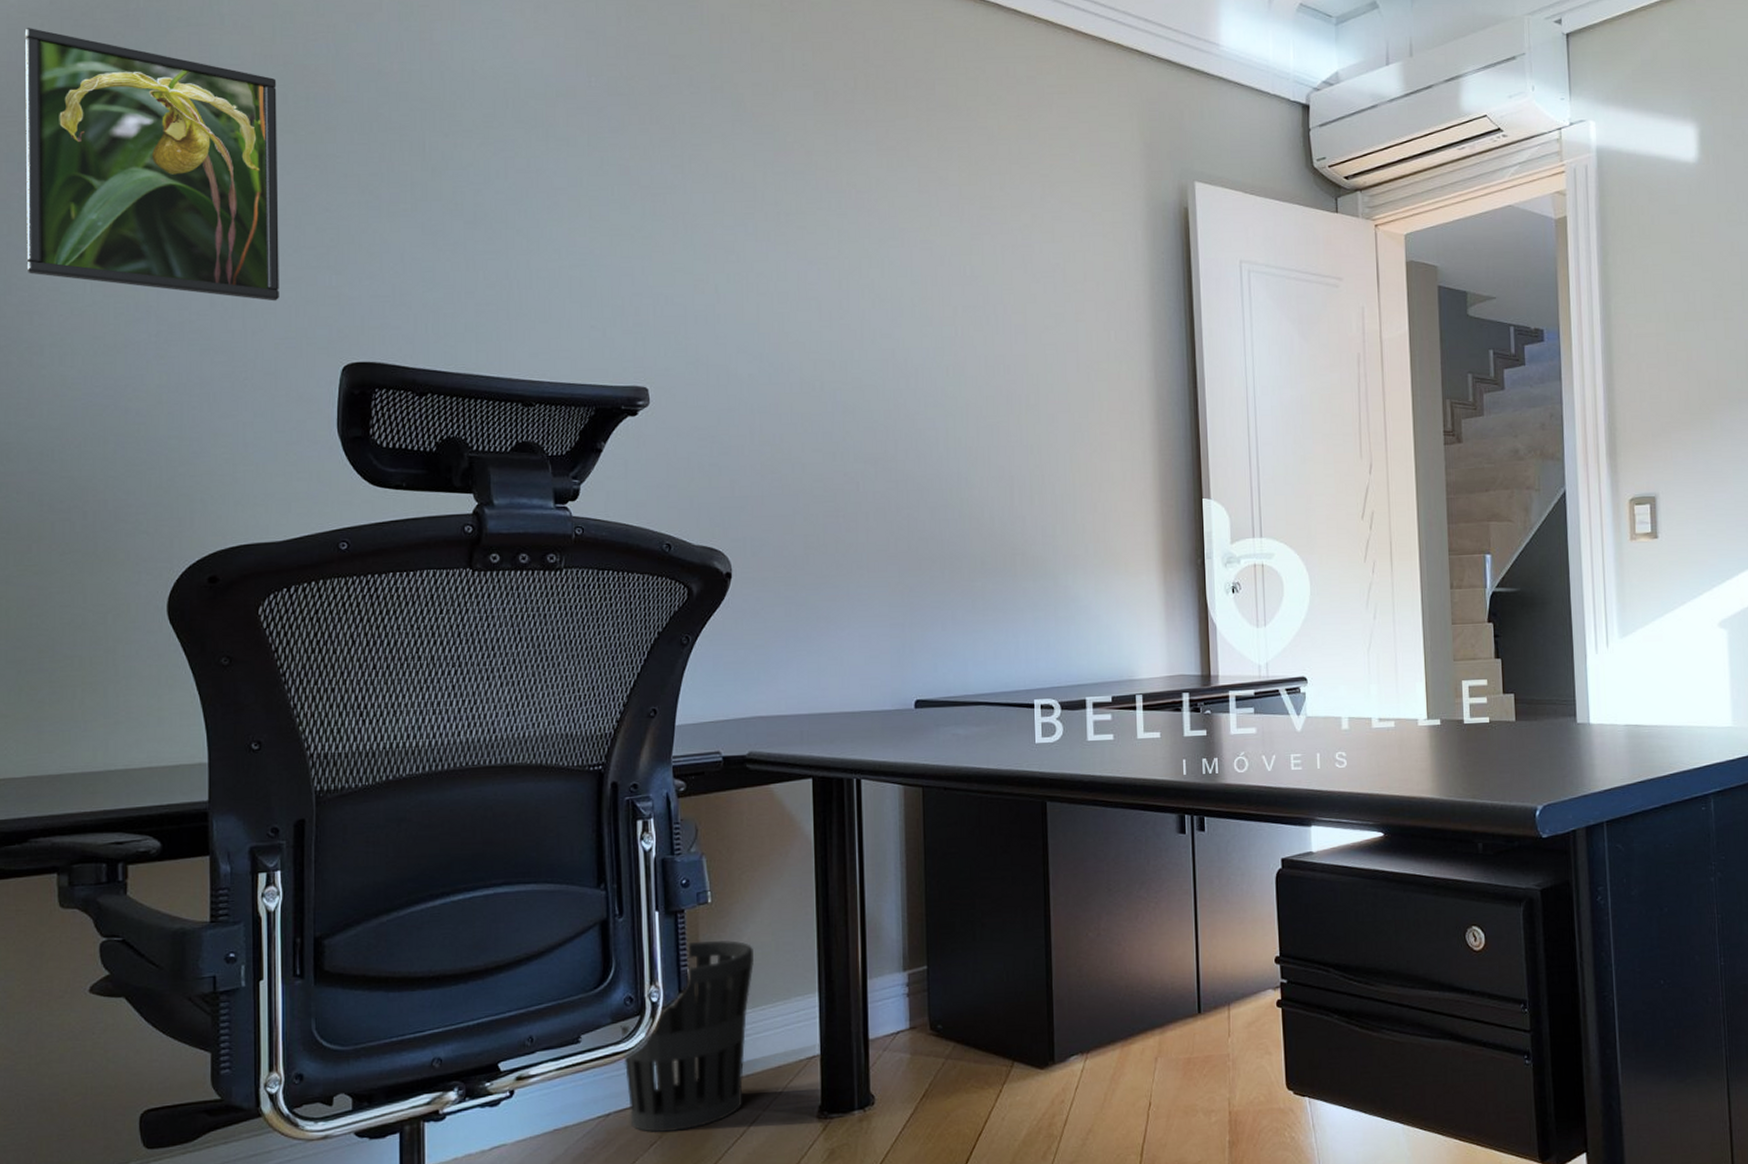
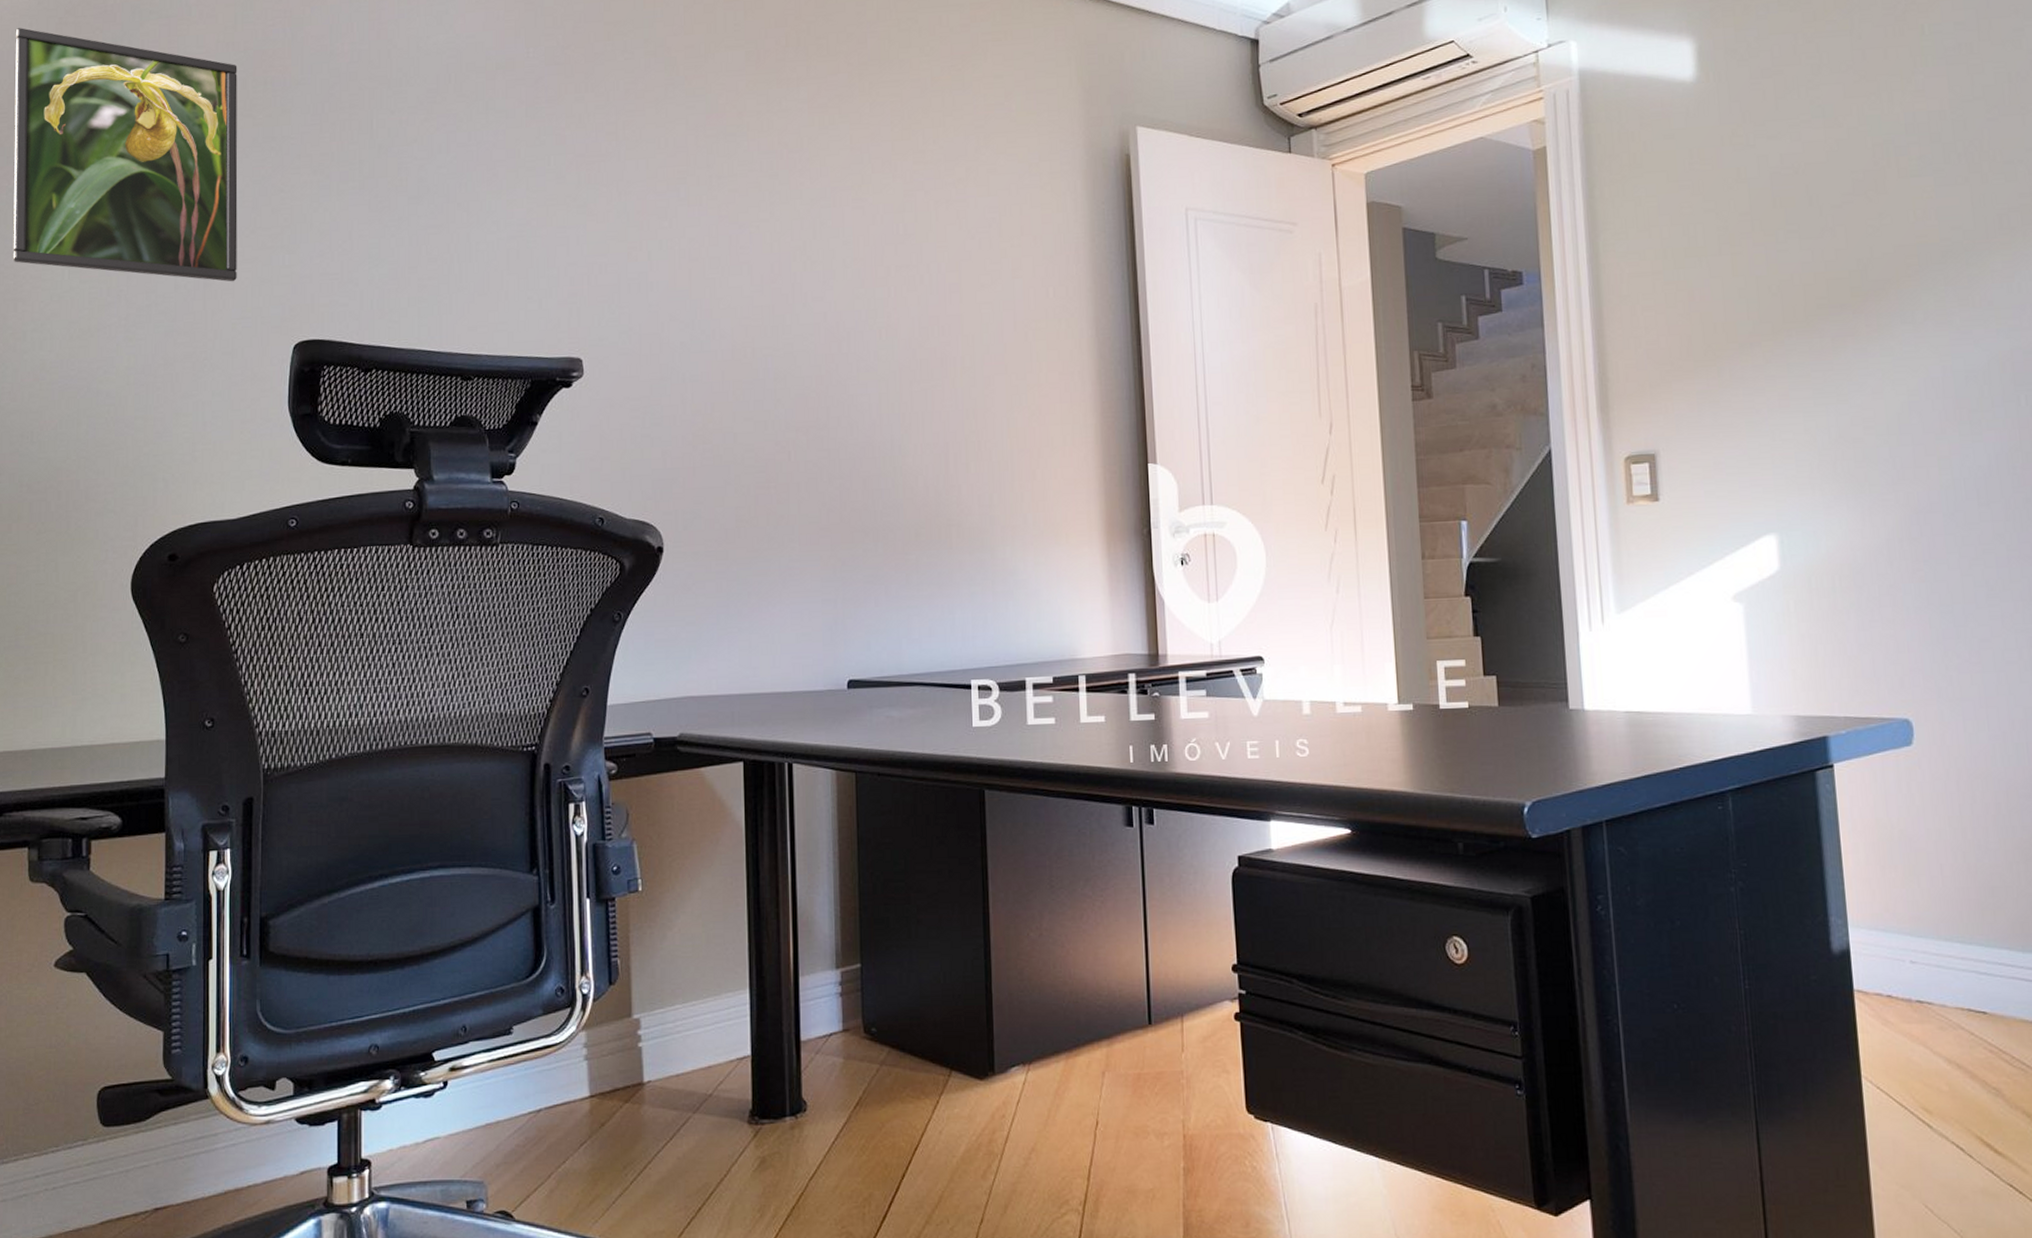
wastebasket: present [620,940,754,1133] -> none [551,930,684,1132]

